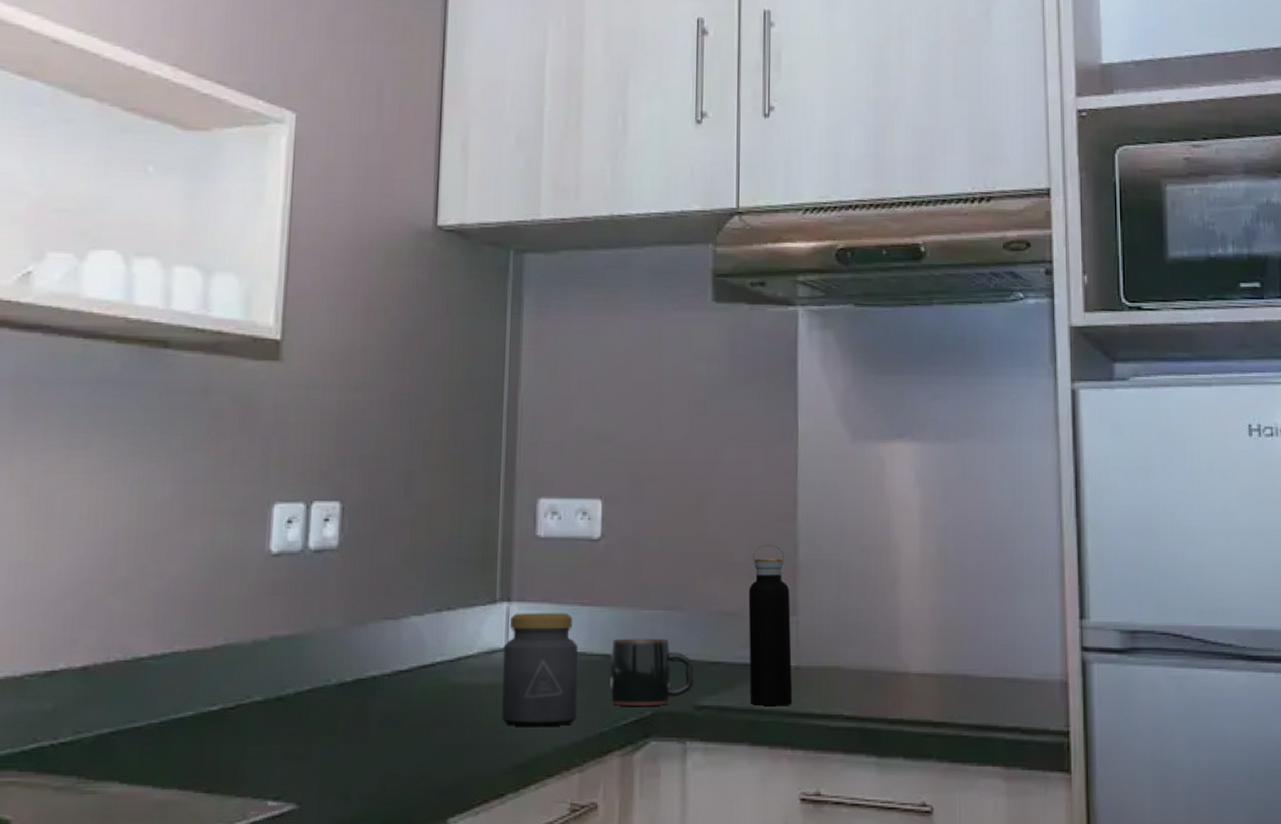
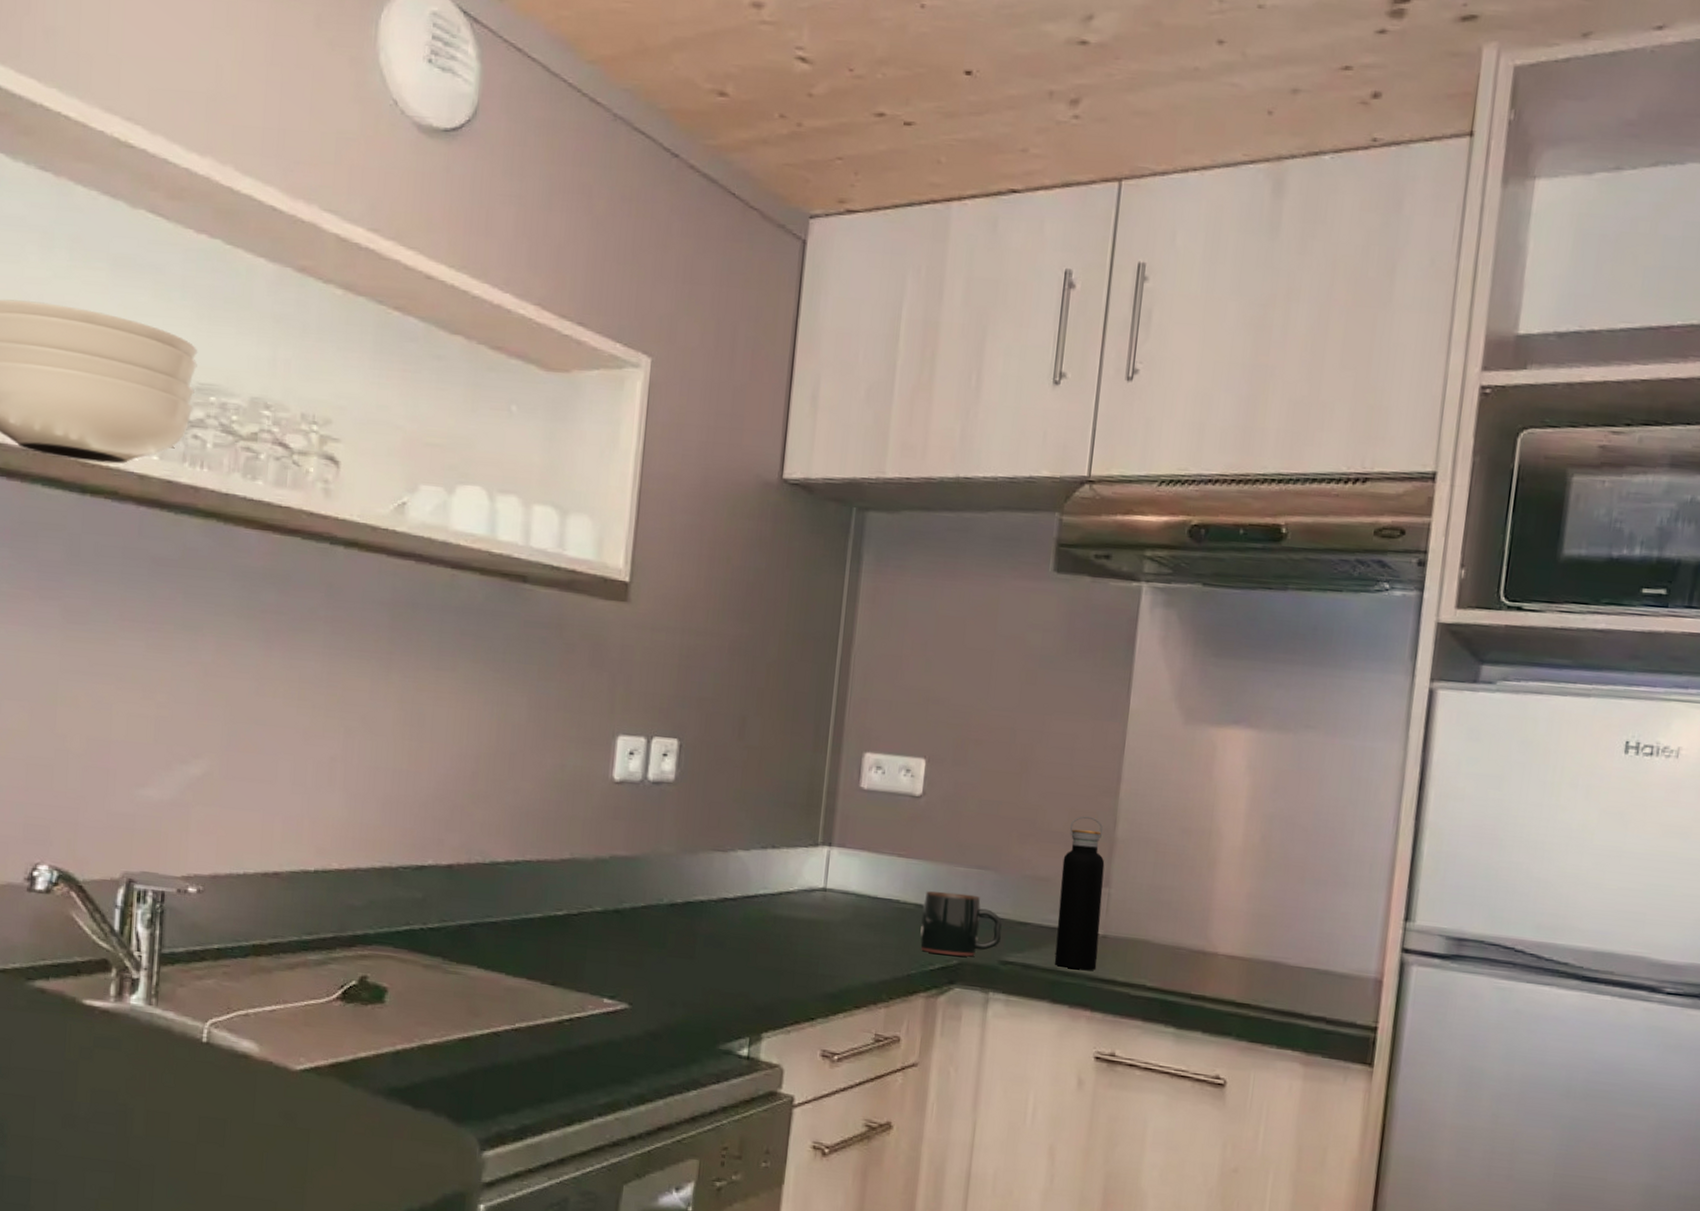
jar: present [502,613,578,727] -> none [816,857,892,964]

